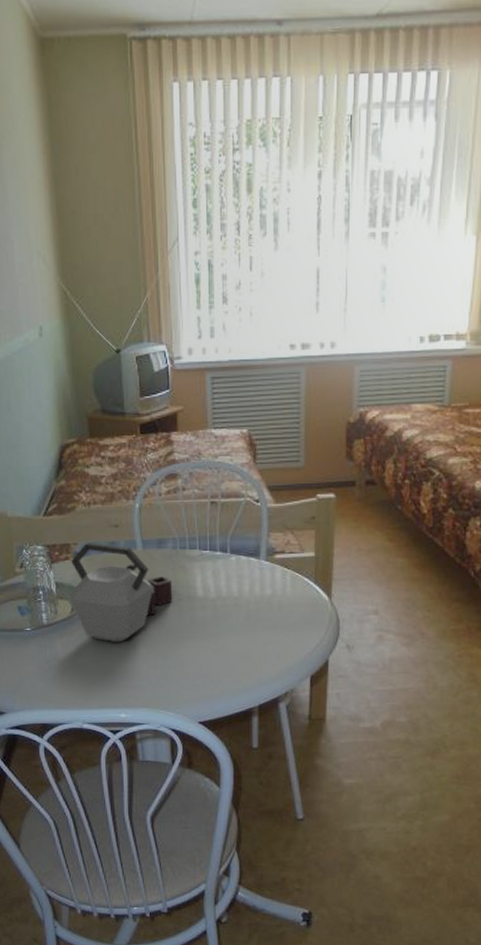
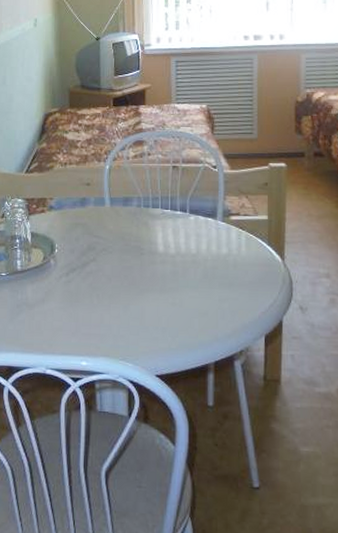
kettle: present [69,542,173,643] -> none [42,197,136,292]

